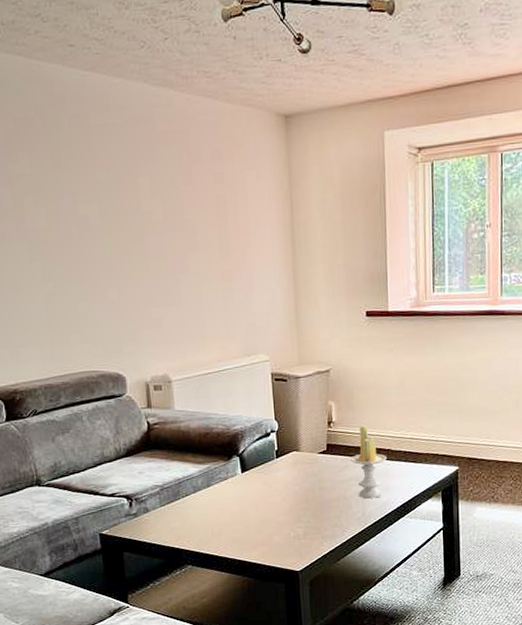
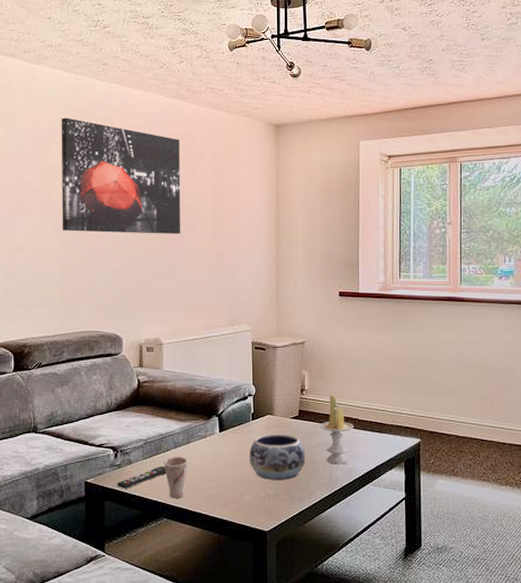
wall art: none [26,117,182,258] -> present [61,118,181,235]
remote control: none [135,511,187,538] -> present [117,465,166,489]
cup: none [183,500,210,544] -> present [163,456,188,498]
decorative bowl: none [275,470,337,519] -> present [249,434,306,480]

